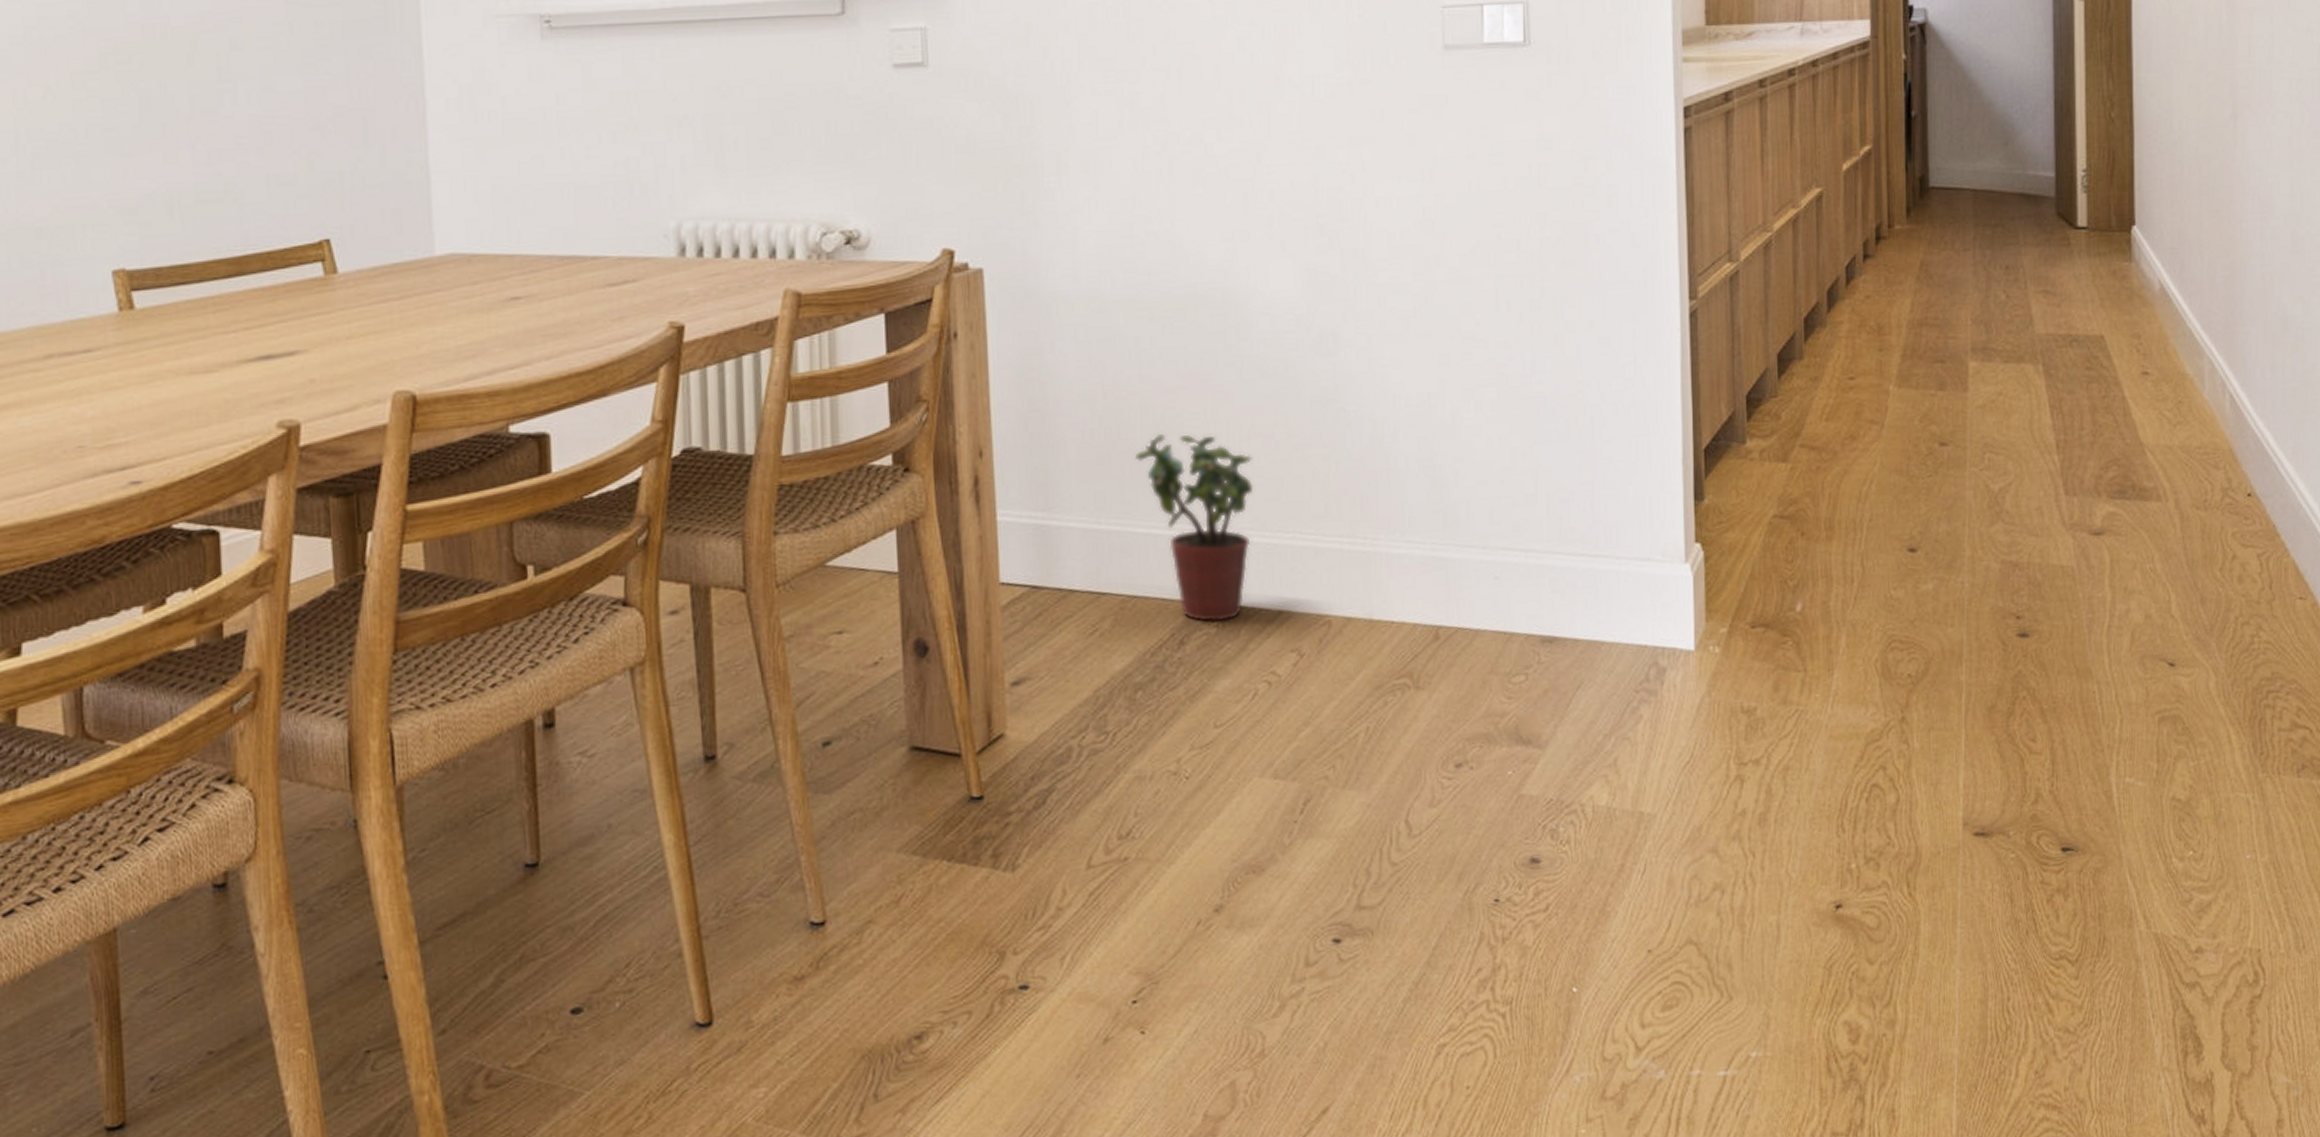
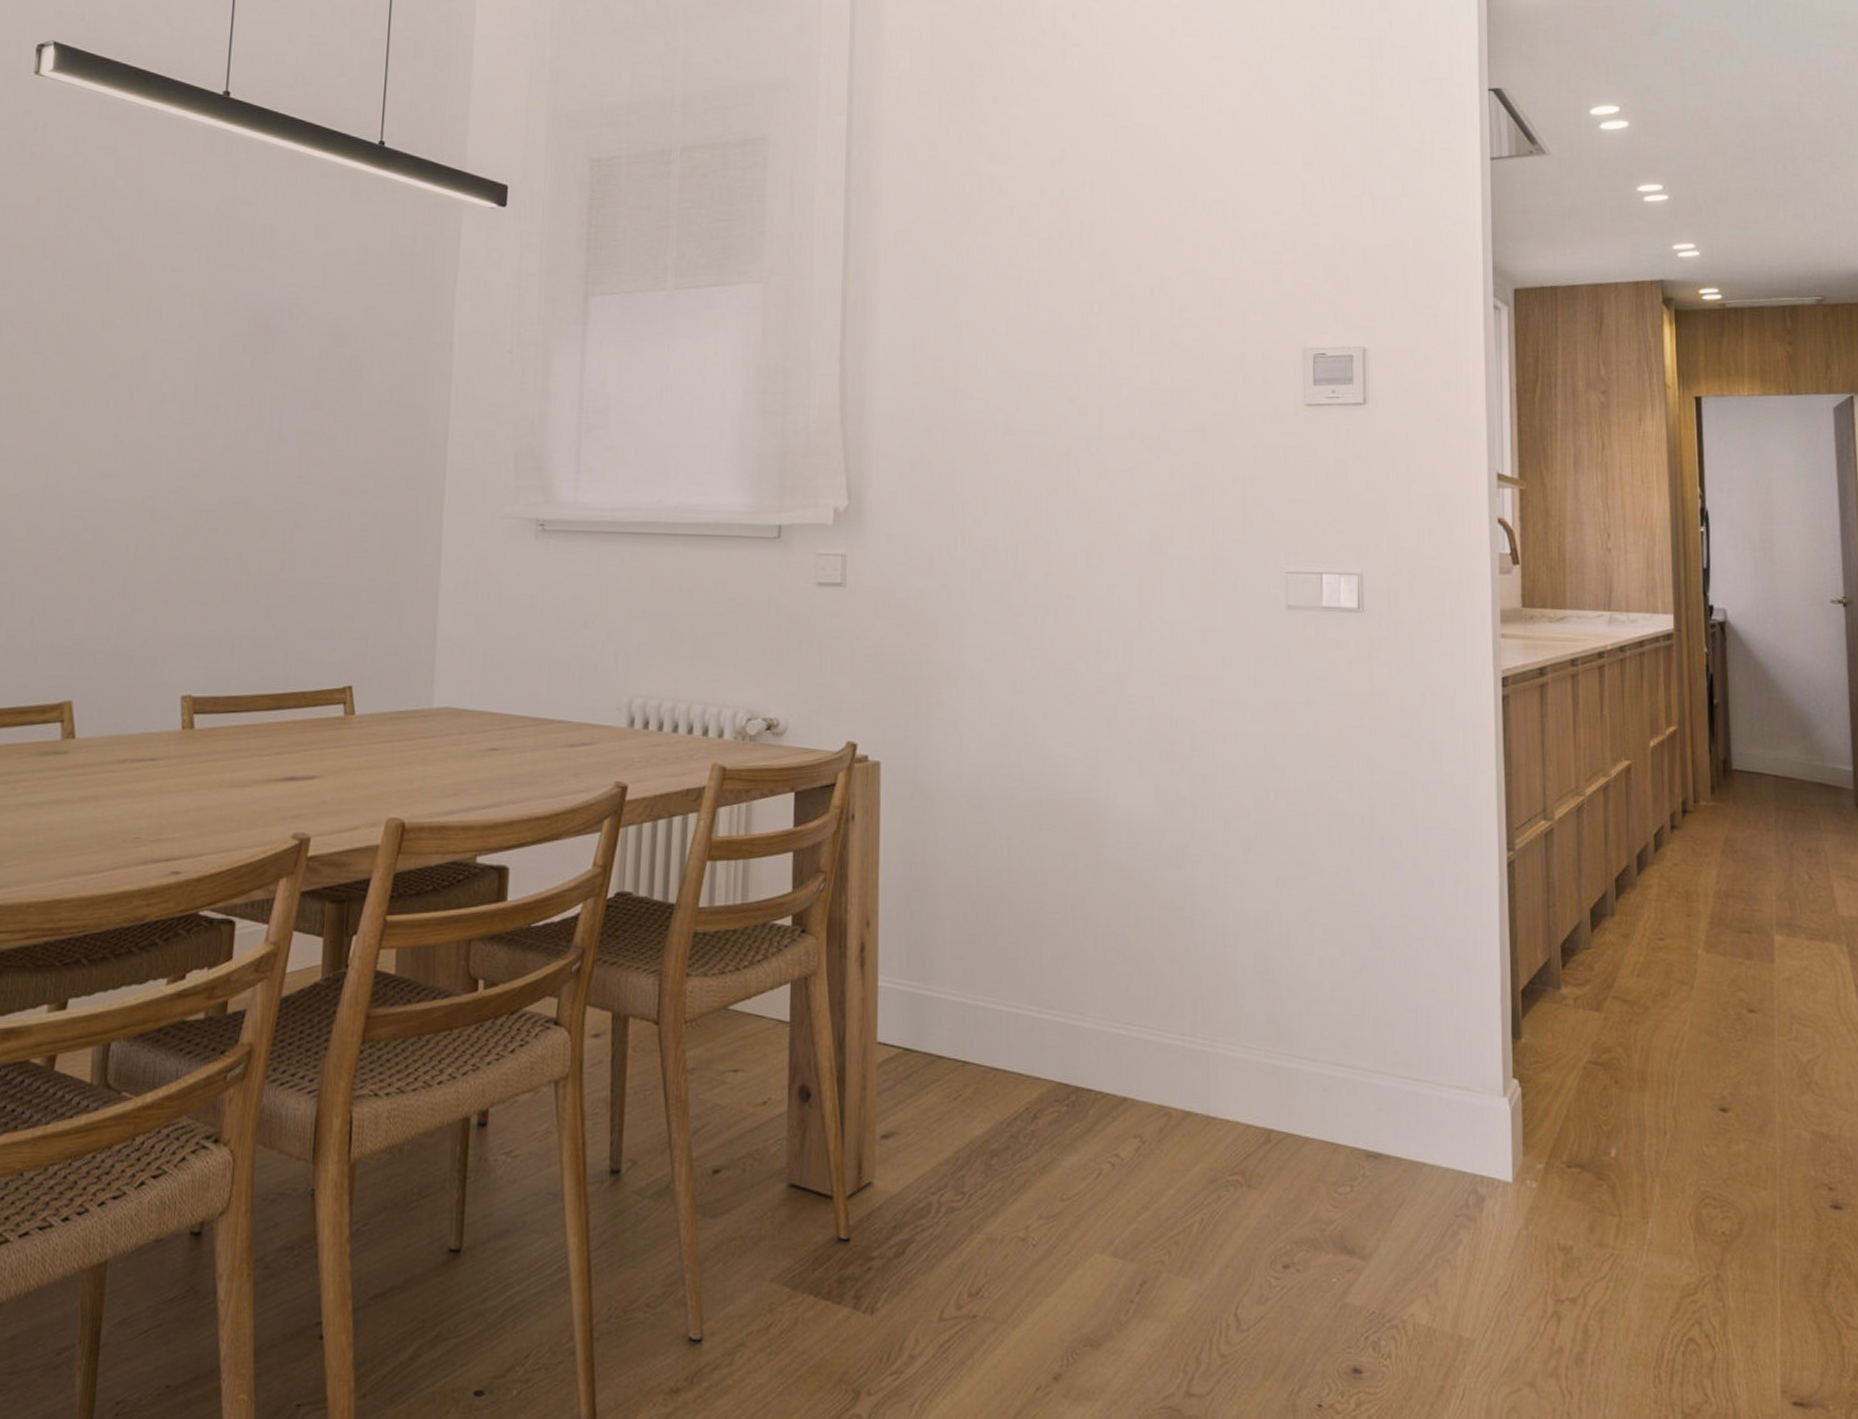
potted plant: present [1135,433,1254,622] -> none [1002,922,1106,1101]

